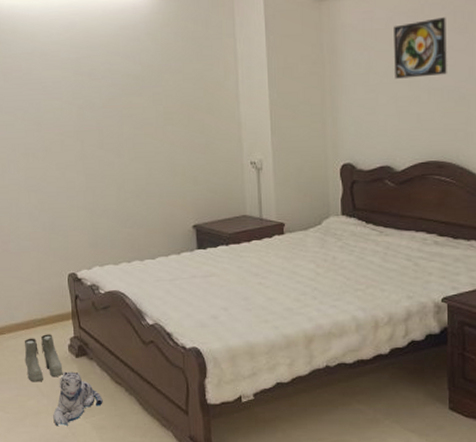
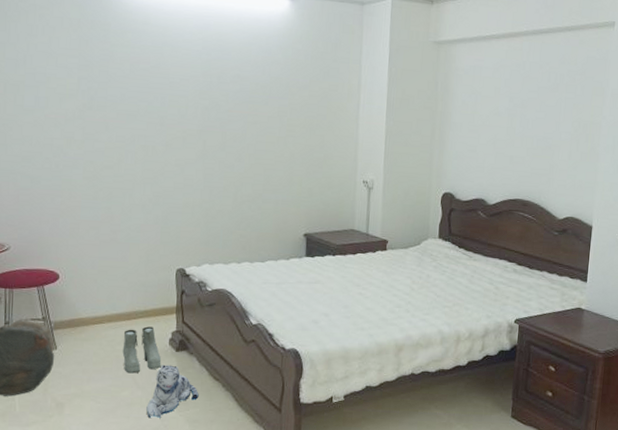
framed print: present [394,17,447,79] -> none [495,75,542,126]

